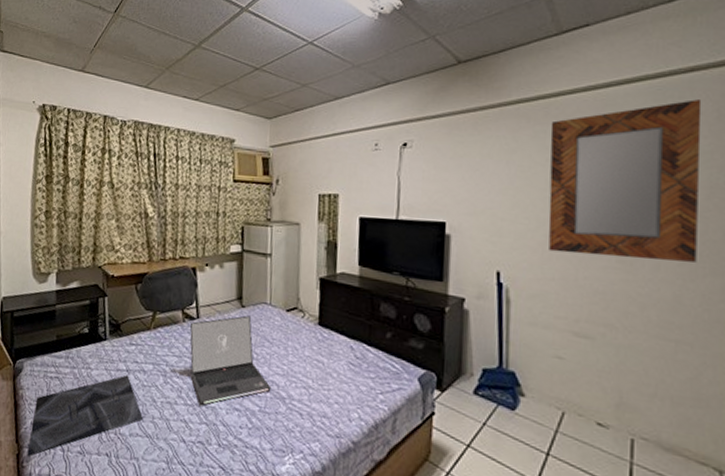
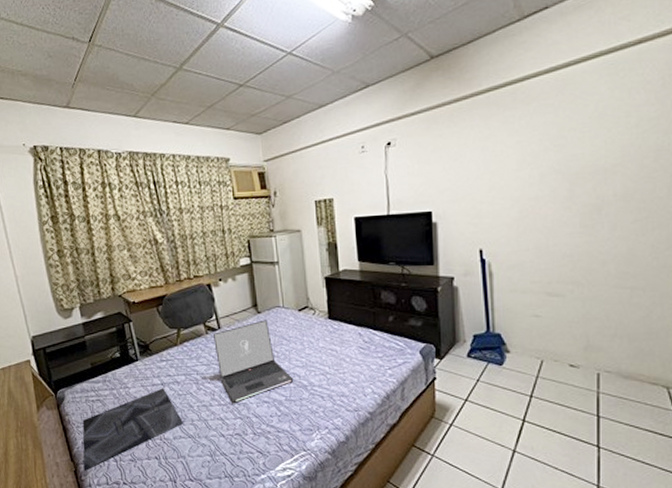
home mirror: present [548,99,702,262] -> none [518,70,649,226]

